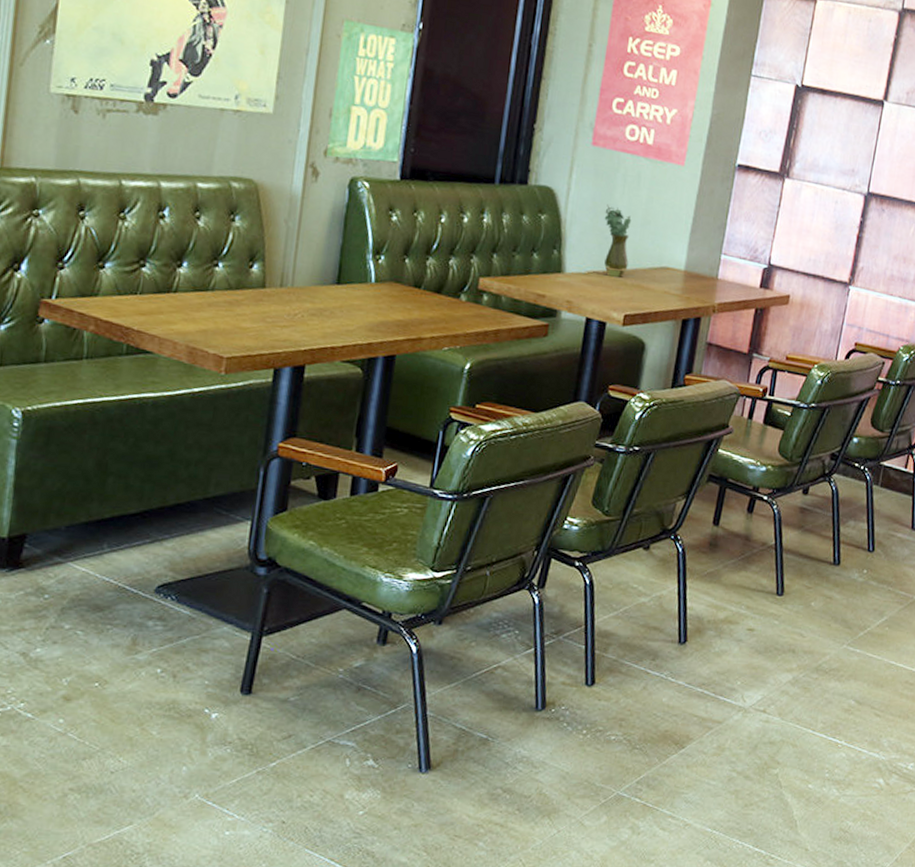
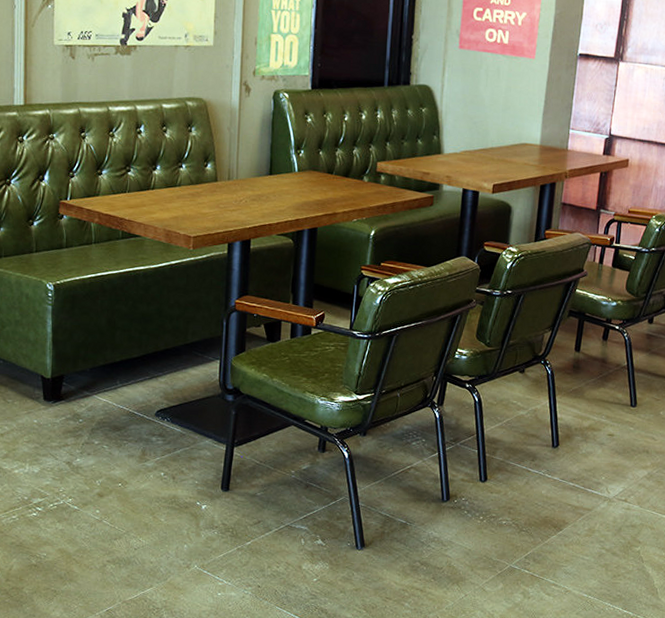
vase: present [604,205,632,278] -> none [472,96,495,155]

